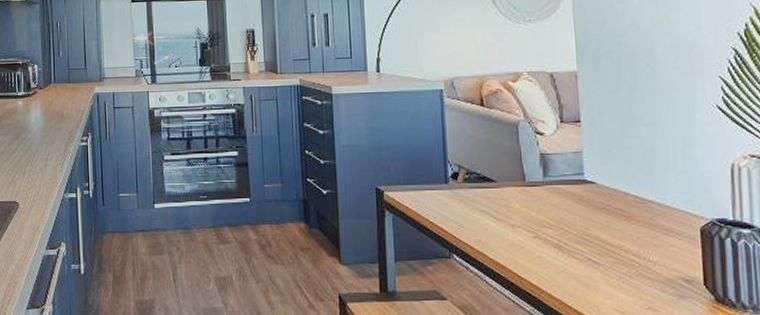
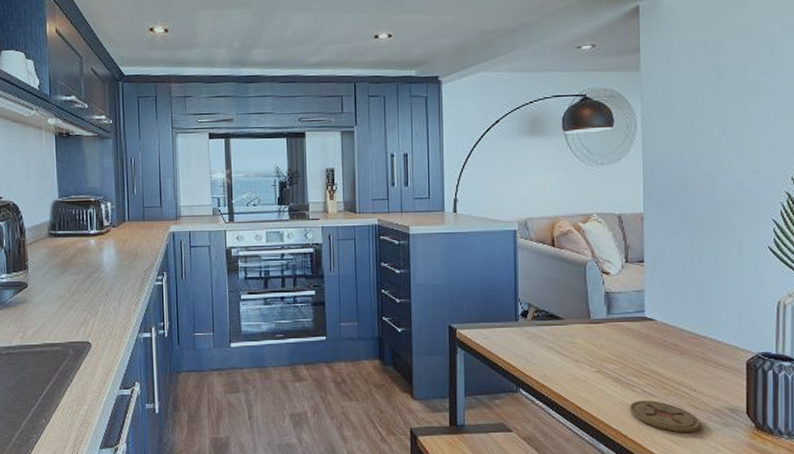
coaster: none [572,269,653,305] -> present [629,401,701,433]

